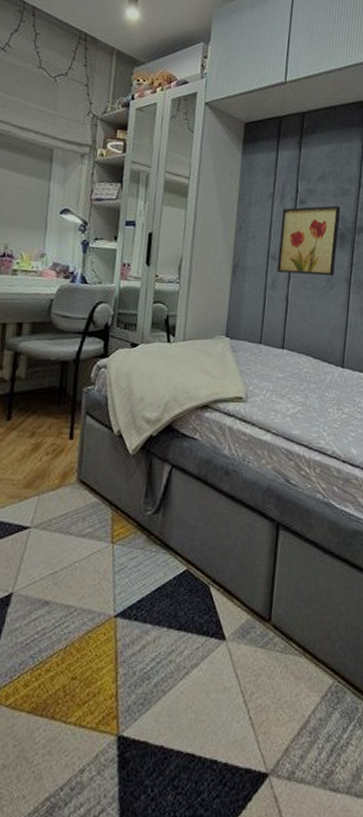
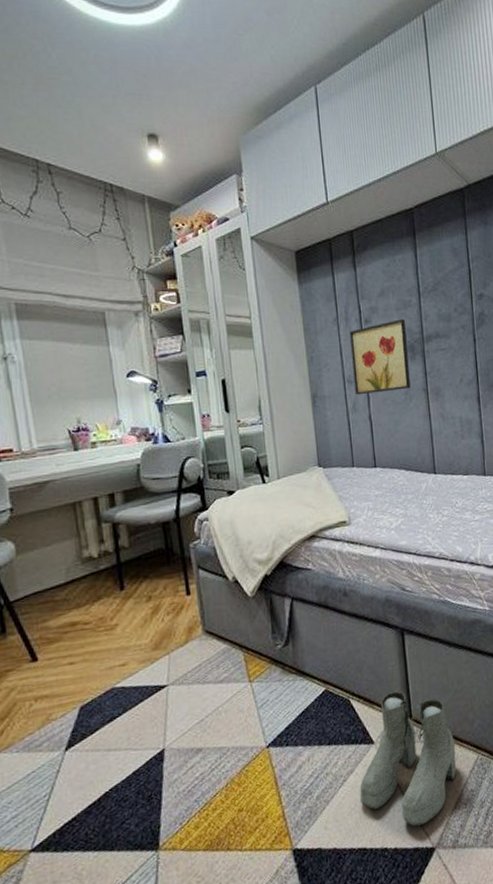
boots: none [199,588,311,745] -> present [359,691,457,827]

